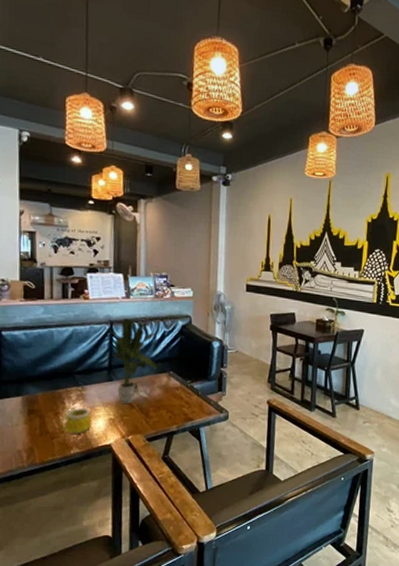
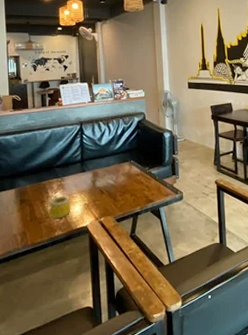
potted plant: present [105,318,161,403] -> none [76,119,124,190]

